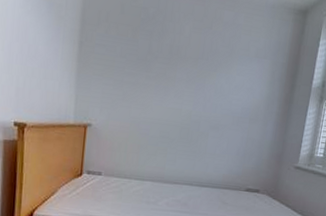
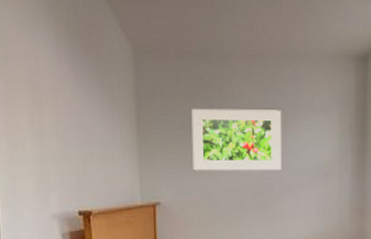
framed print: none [126,39,218,109] -> present [191,108,282,171]

